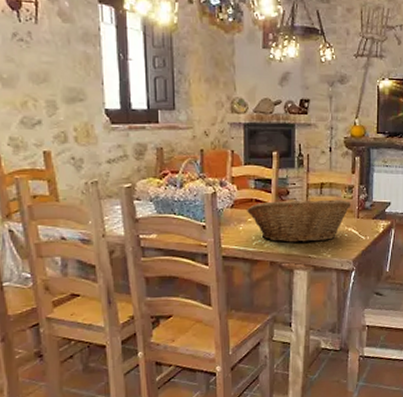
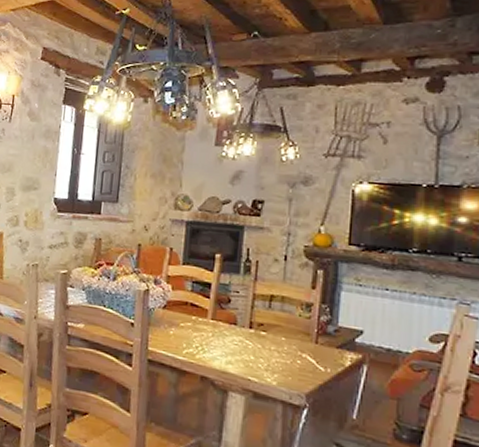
fruit basket: present [247,198,352,243] -> none [180,307,309,365]

